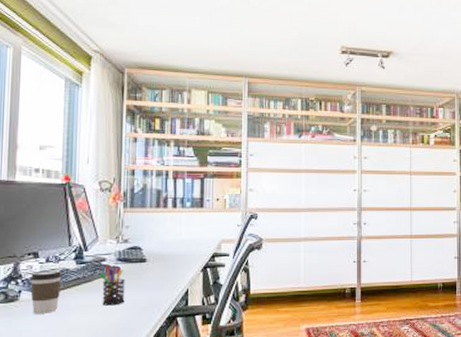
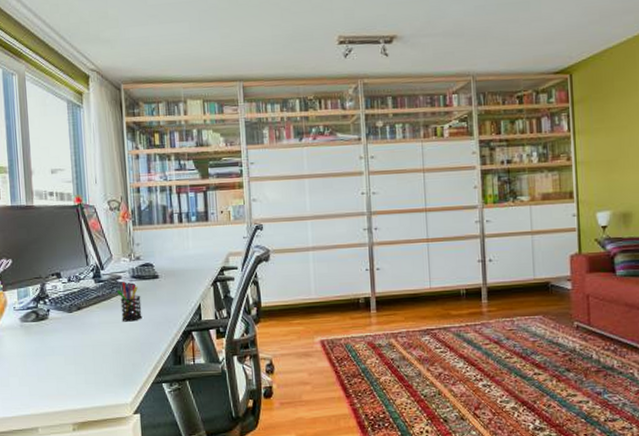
coffee cup: present [29,270,62,314] -> none [55,289,84,331]

